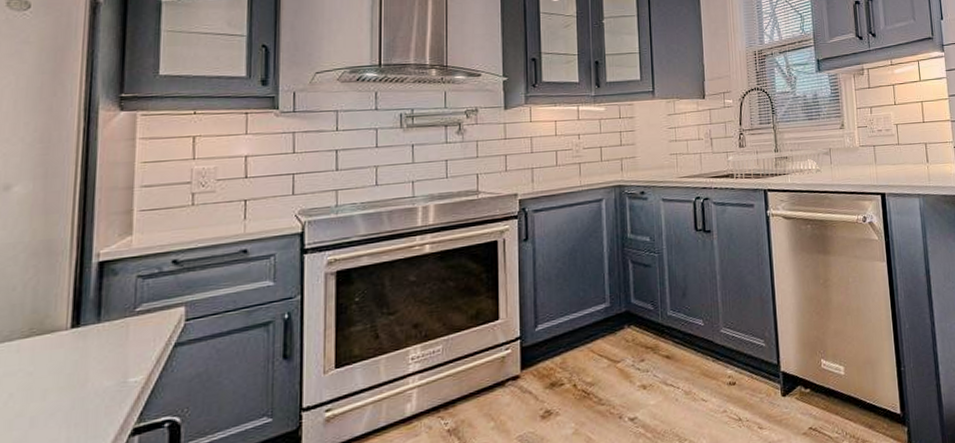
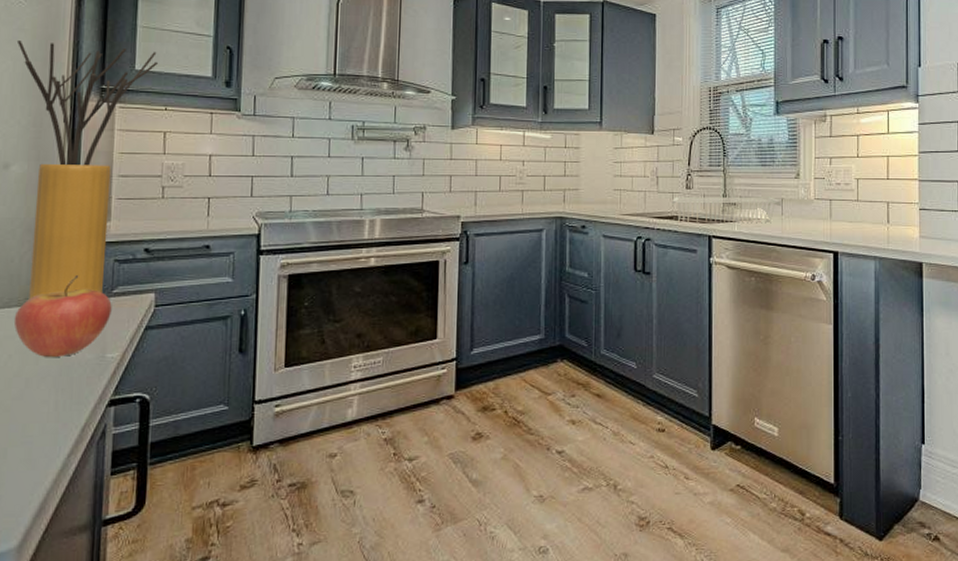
fruit: none [15,297,135,391] -> present [13,275,112,358]
vase: none [20,54,185,330] -> present [16,41,158,300]

